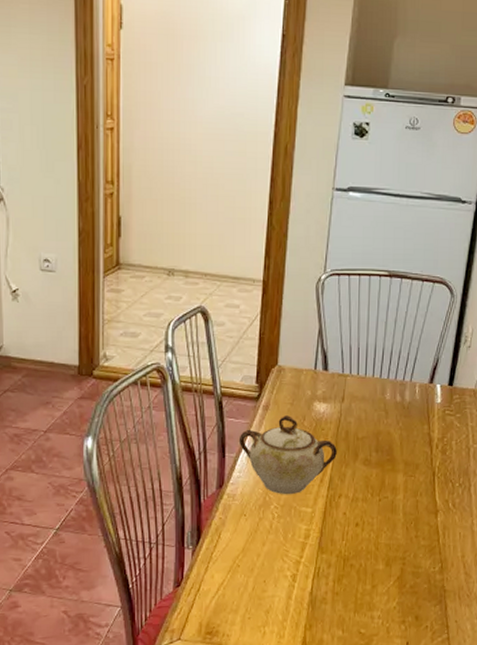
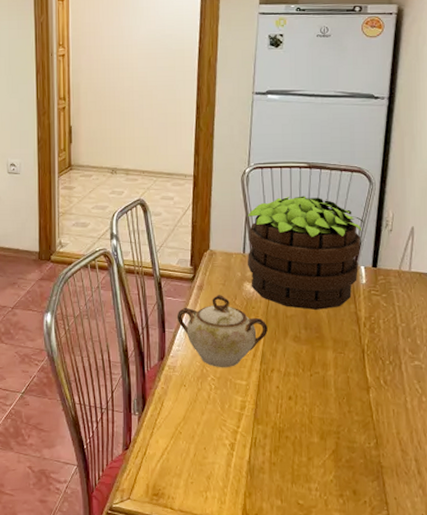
potted plant: none [319,307,443,431] -> present [248,196,364,310]

